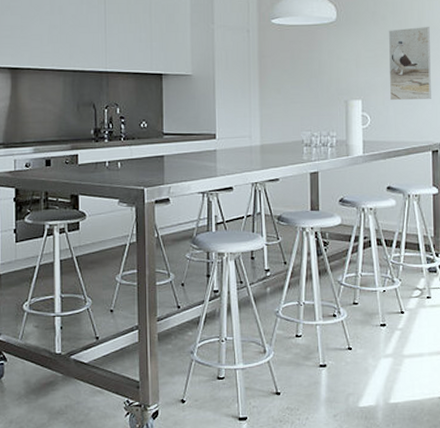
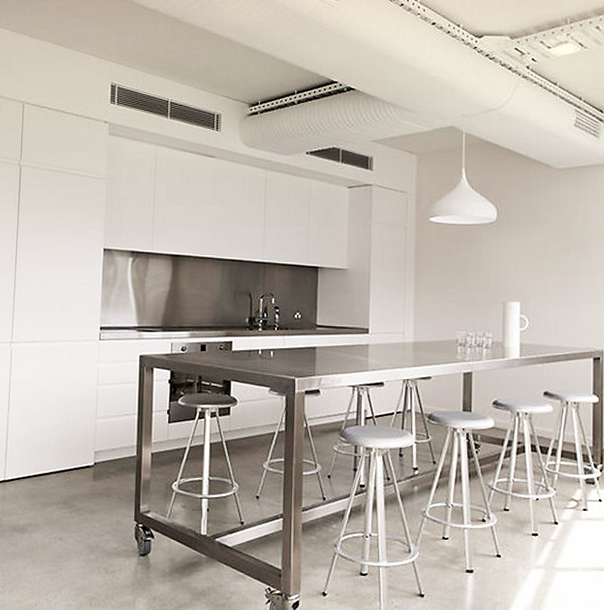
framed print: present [389,26,431,101] -> none [549,230,595,305]

